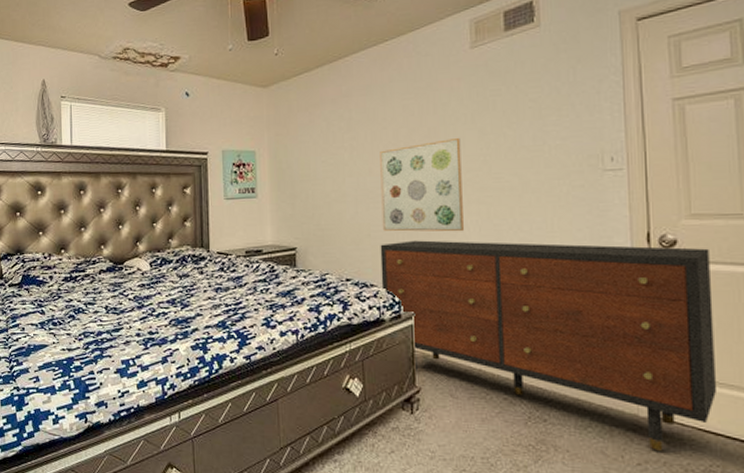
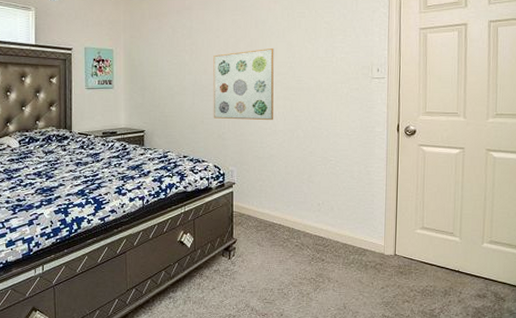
dresser: present [380,240,718,451] -> none [210,126,436,278]

